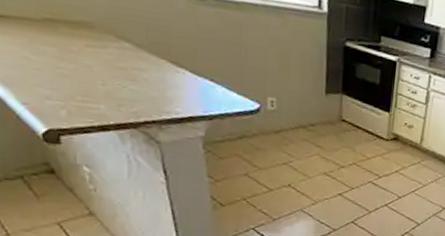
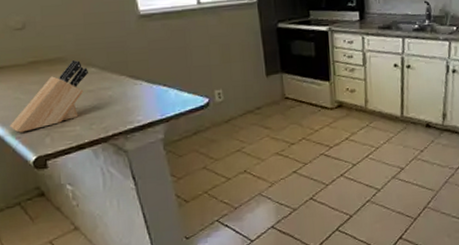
knife block: none [14,28,120,99] -> present [9,59,88,133]

